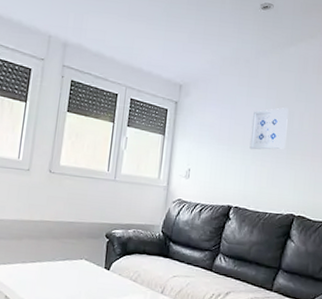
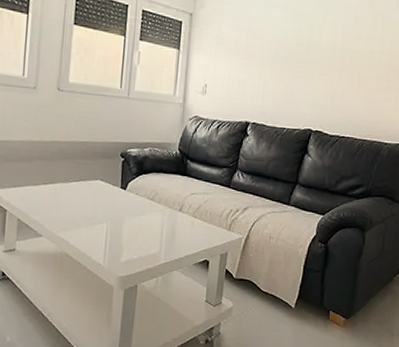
wall art: present [249,108,289,150] -> none [267,20,307,64]

